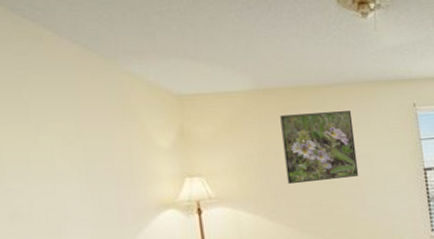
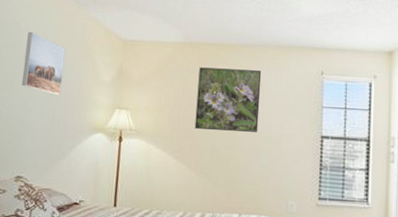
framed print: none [35,98,105,174] -> present [21,31,65,95]

